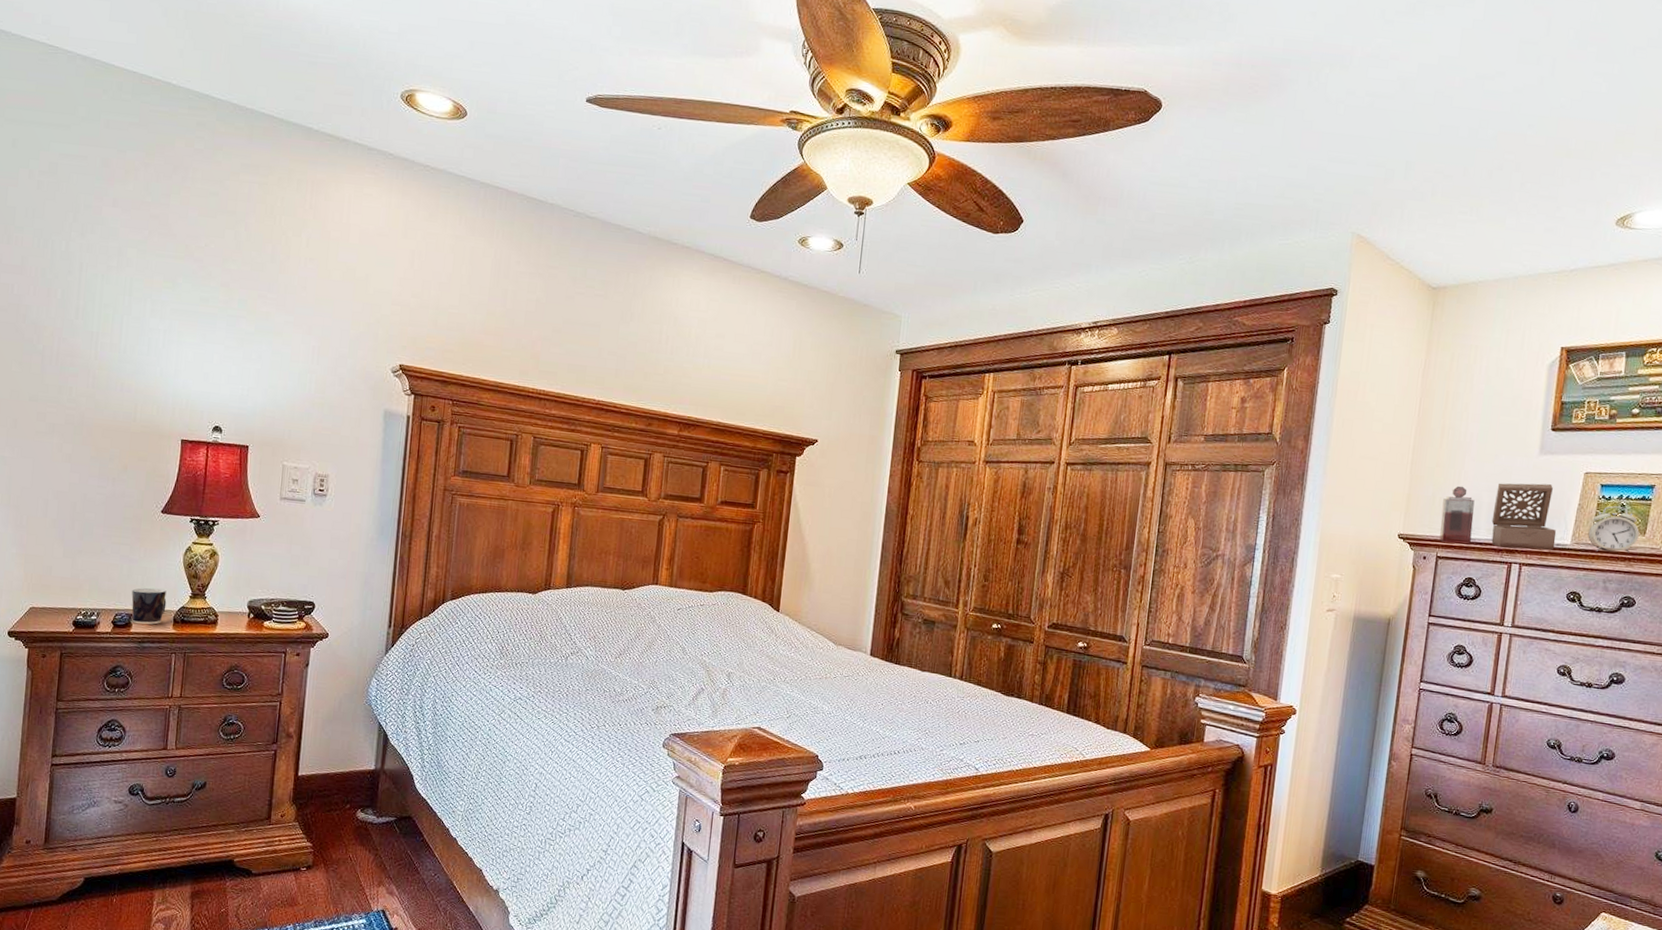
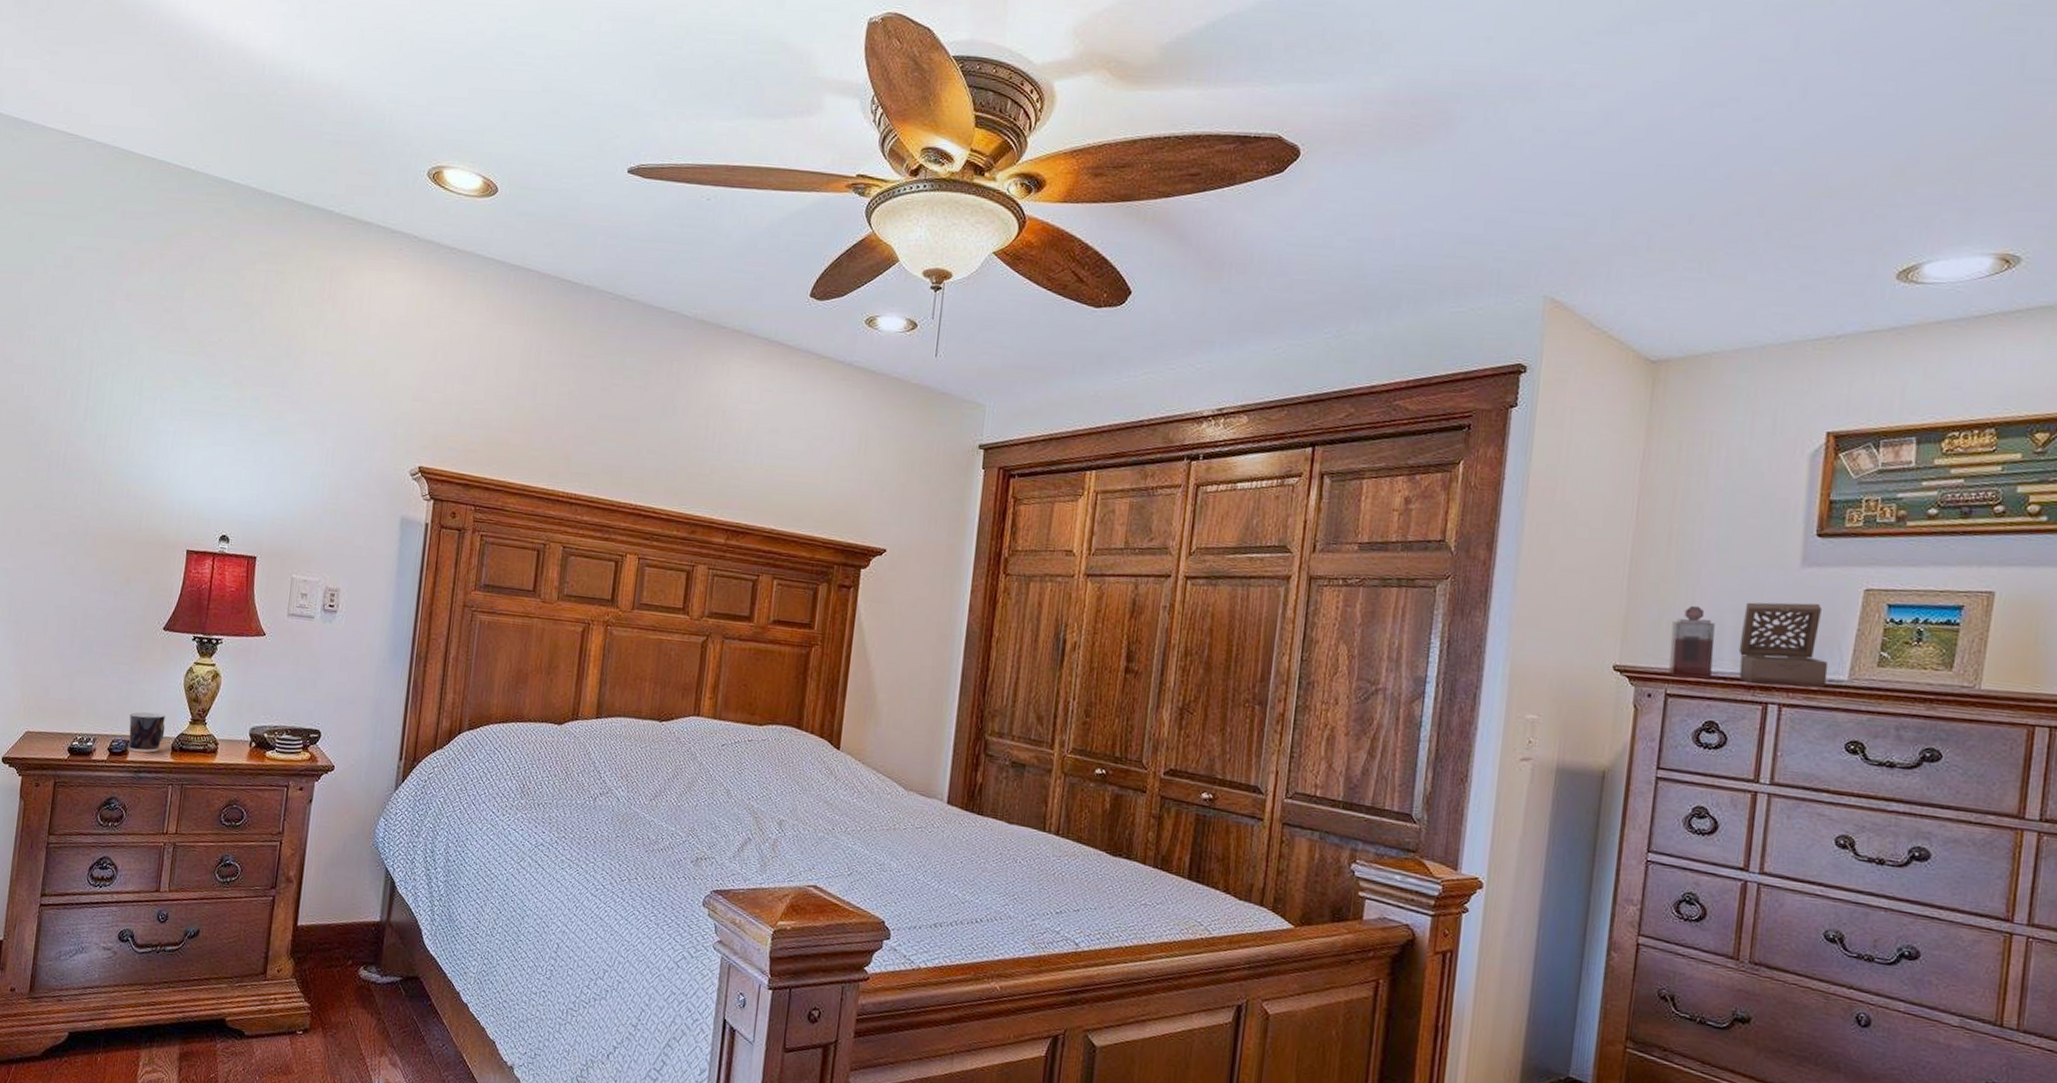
alarm clock: present [1588,506,1640,554] -> none [1872,632,1944,693]

